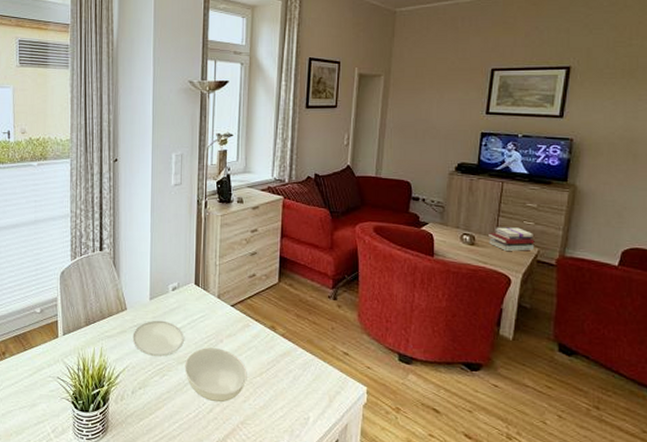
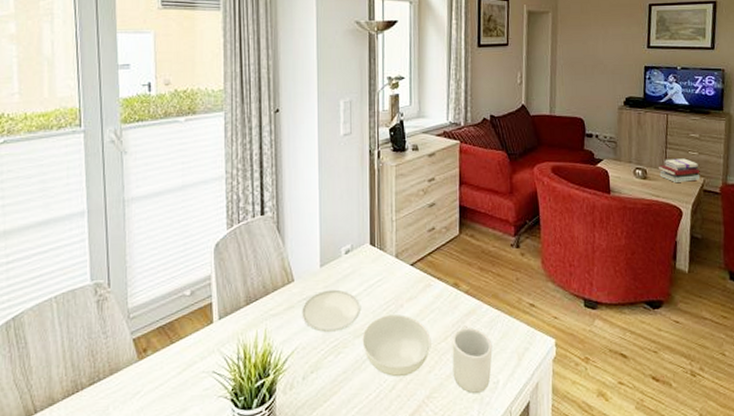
mug: none [266,365,305,426] -> present [452,325,493,393]

